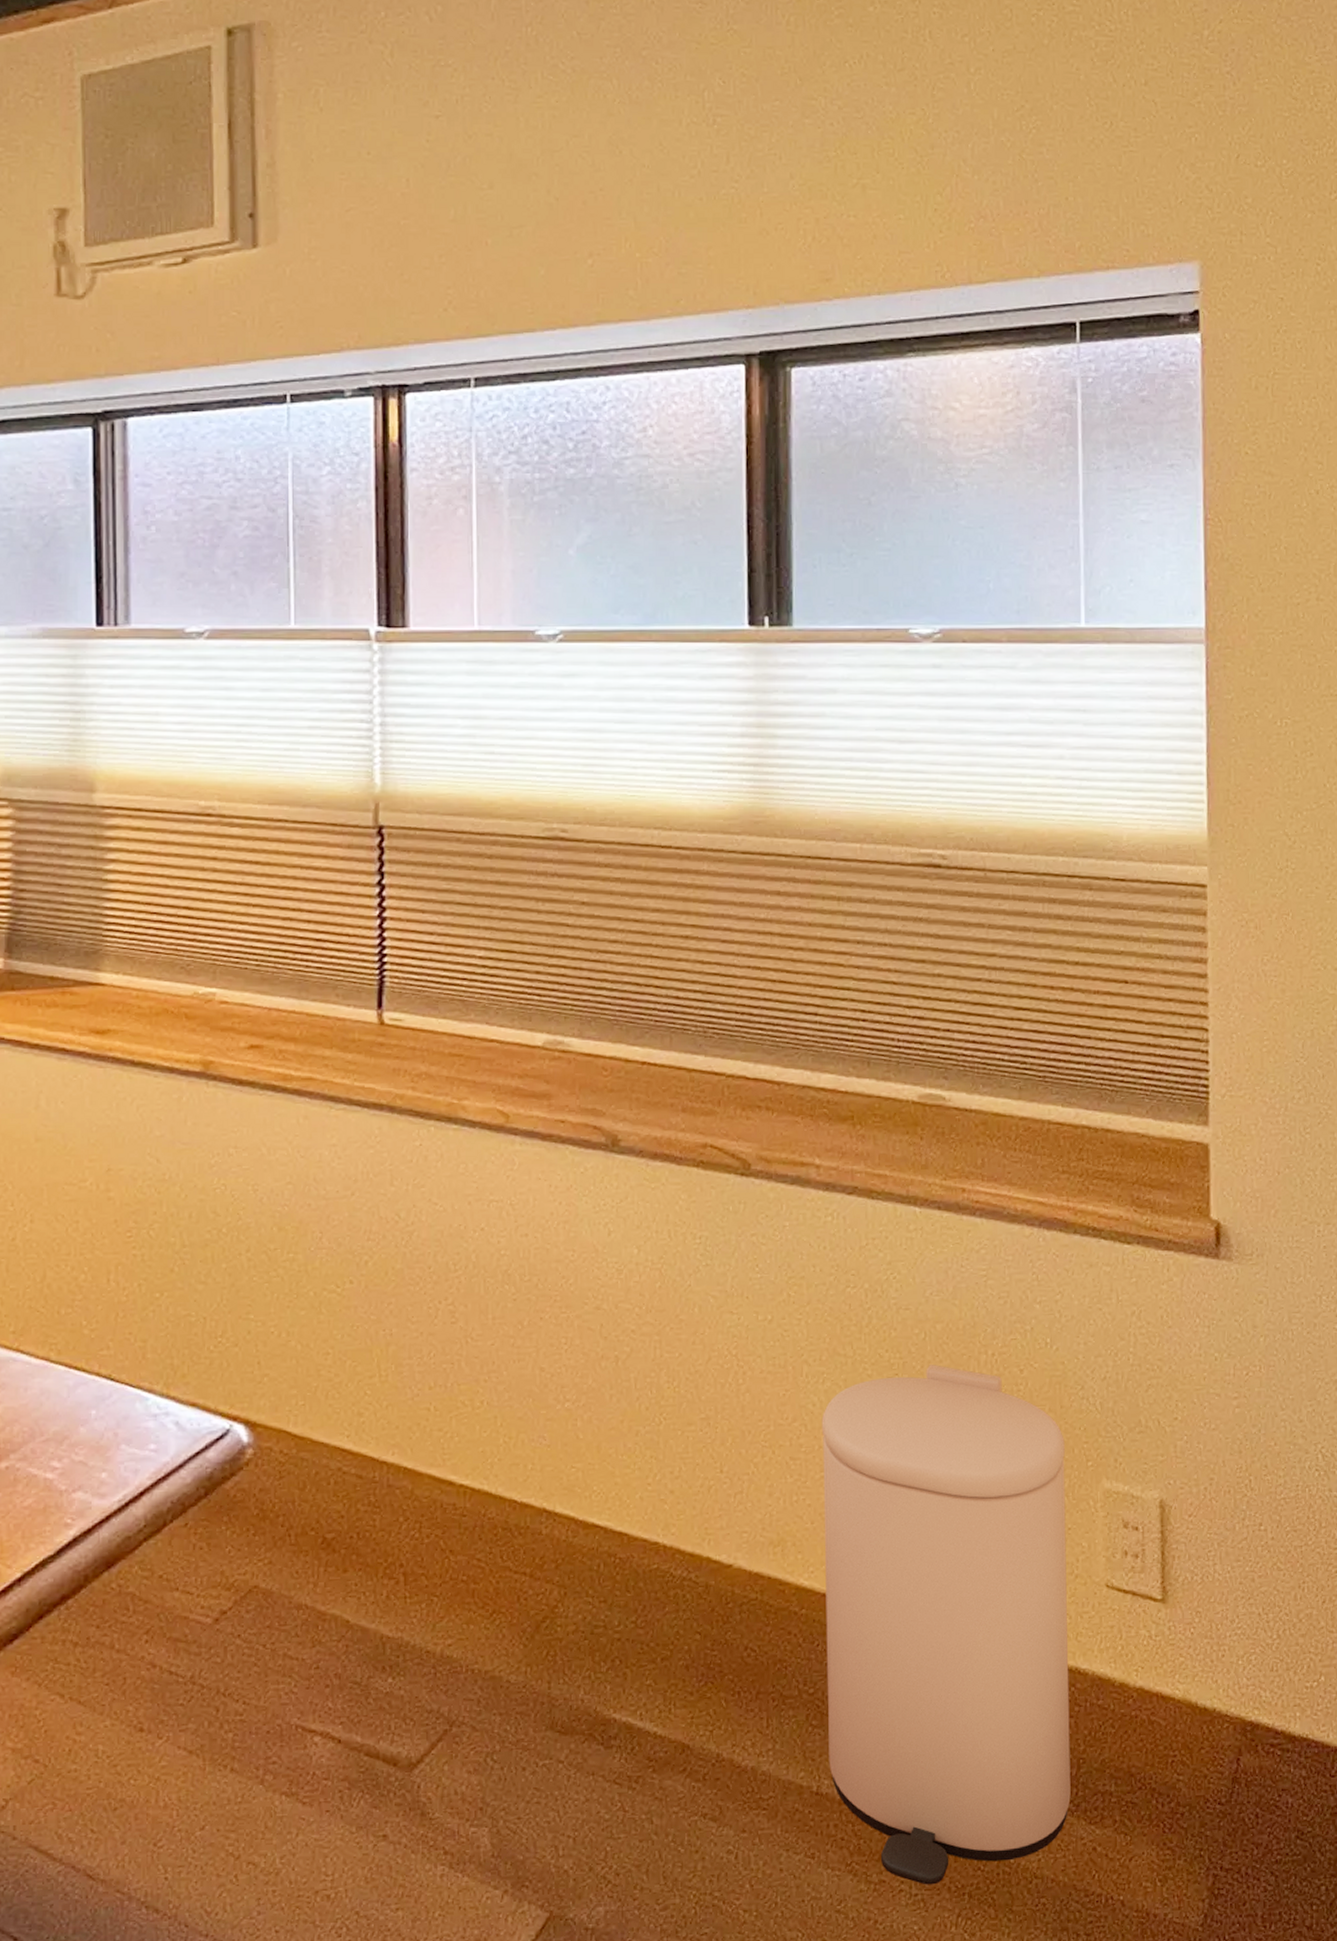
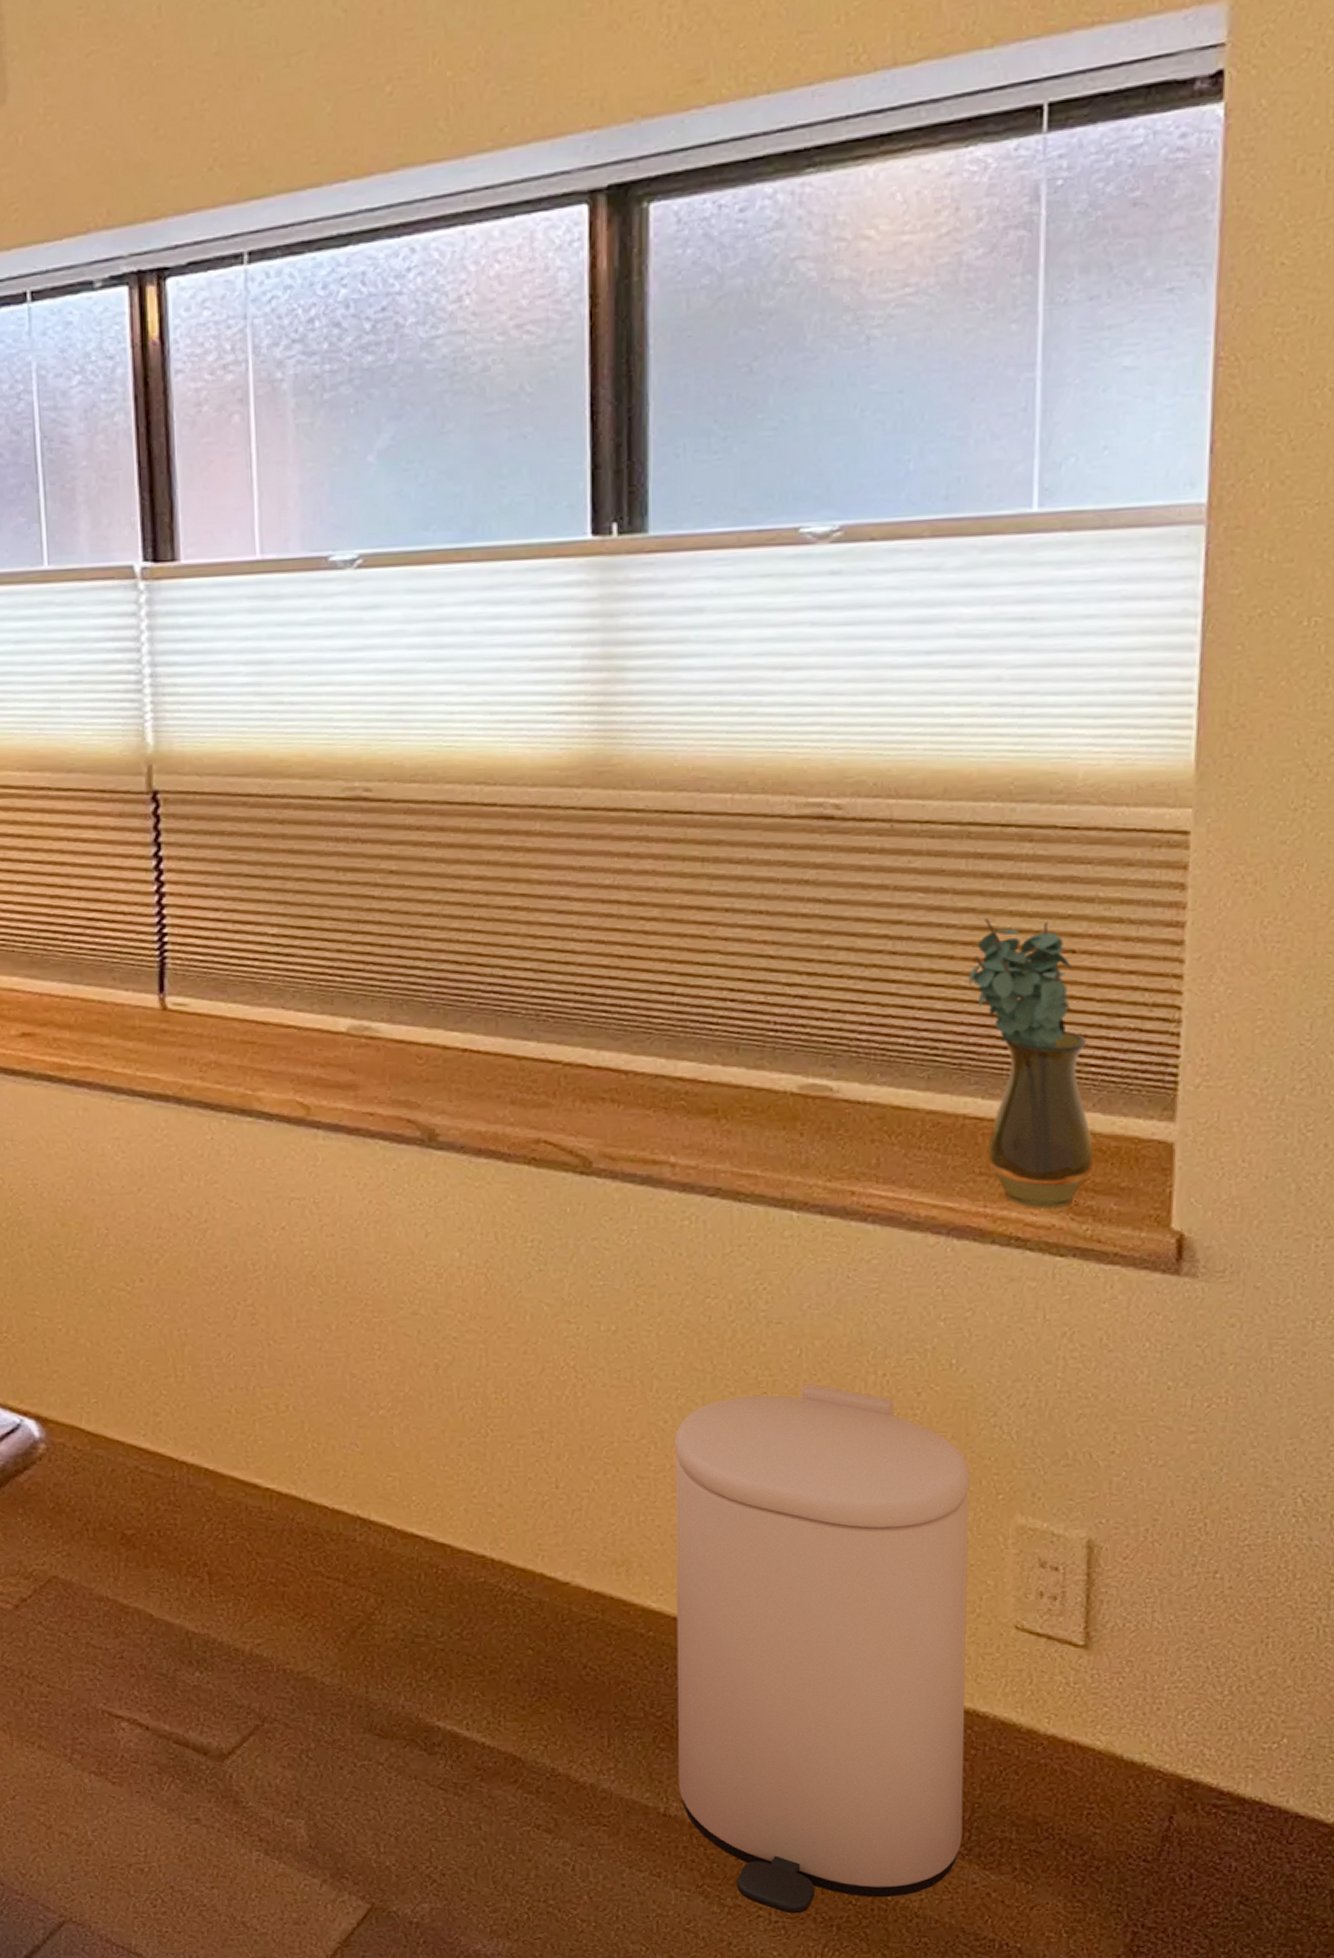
vase: none [1047,953,1150,1203] -> present [968,918,1094,1210]

